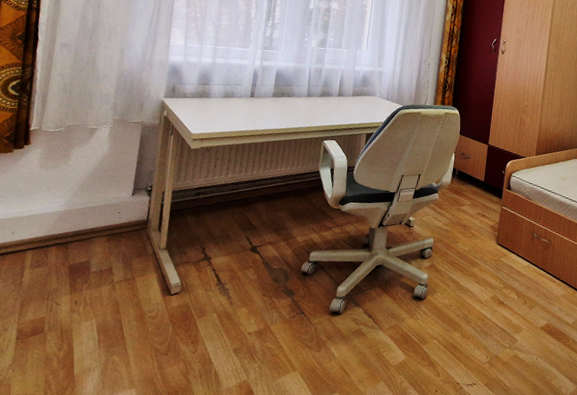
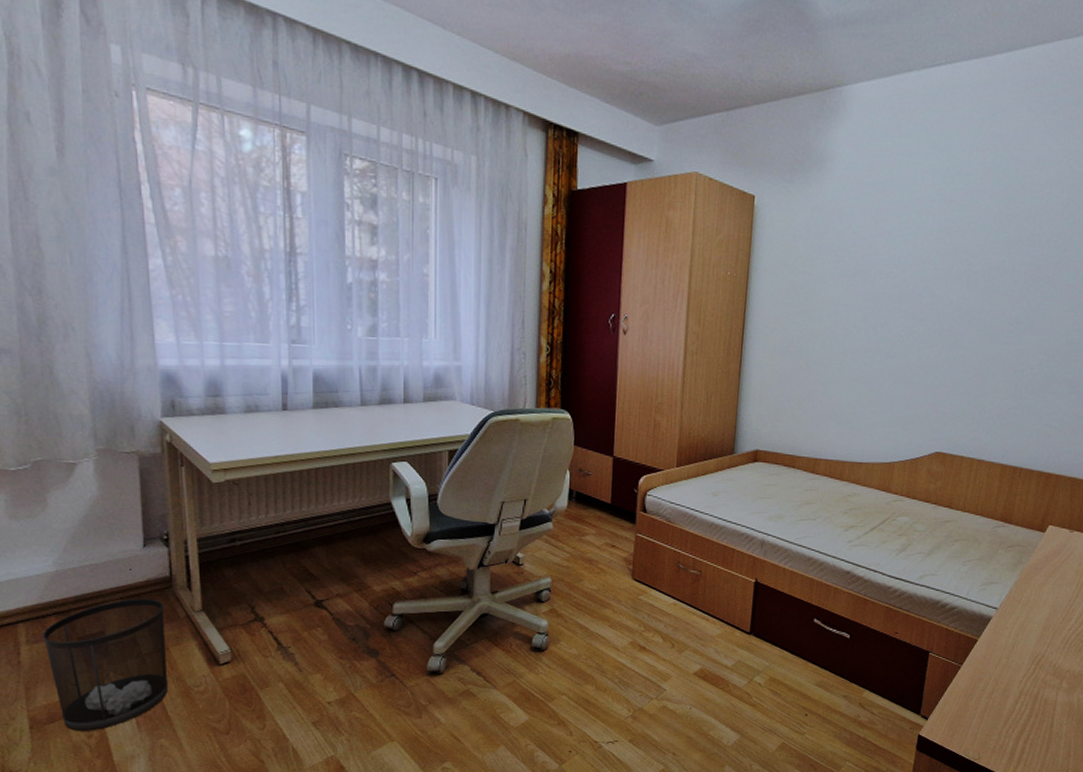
waste bin: none [42,236,138,345] -> present [42,598,169,731]

